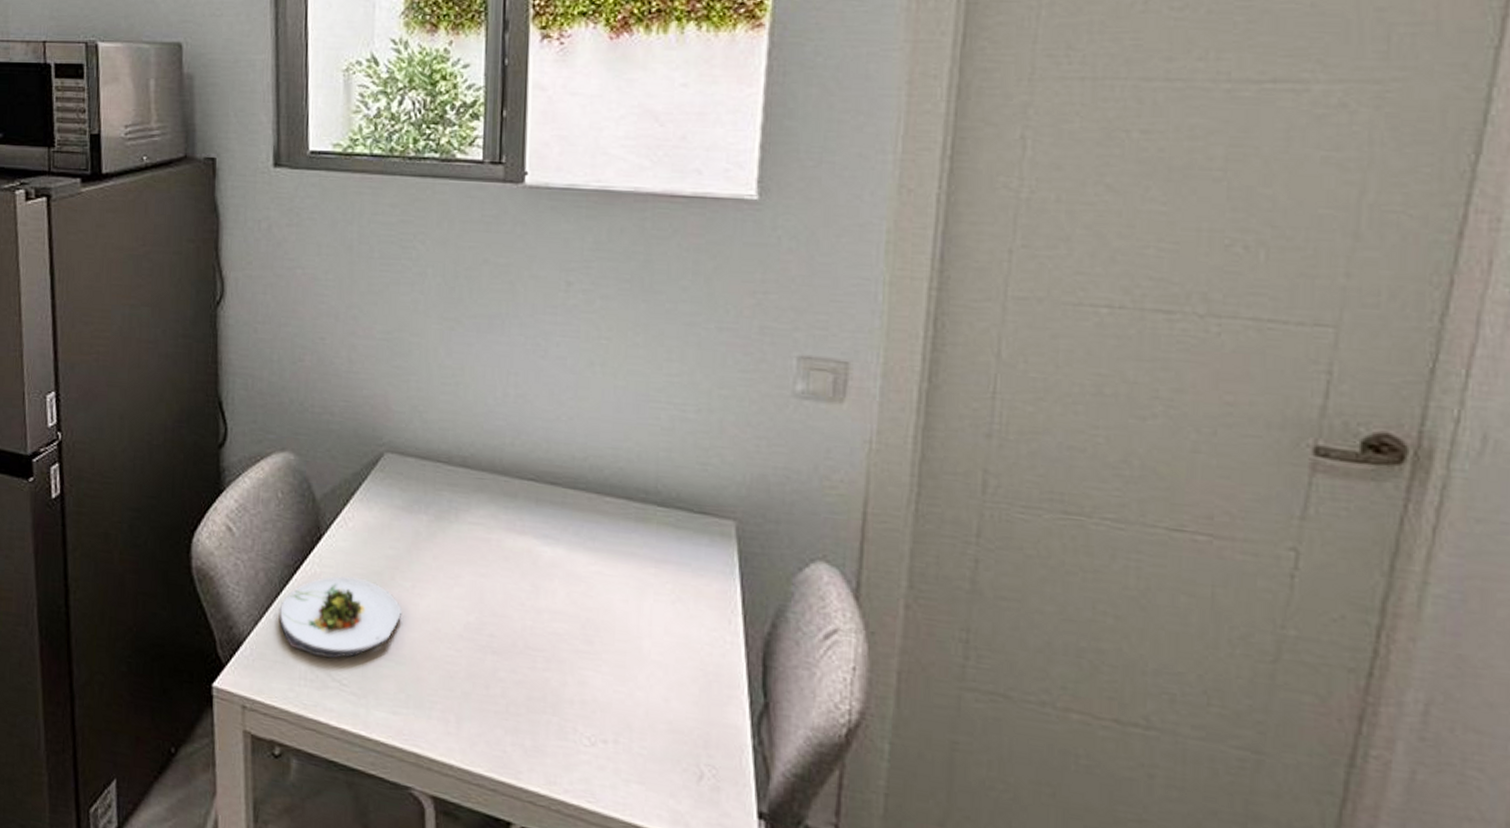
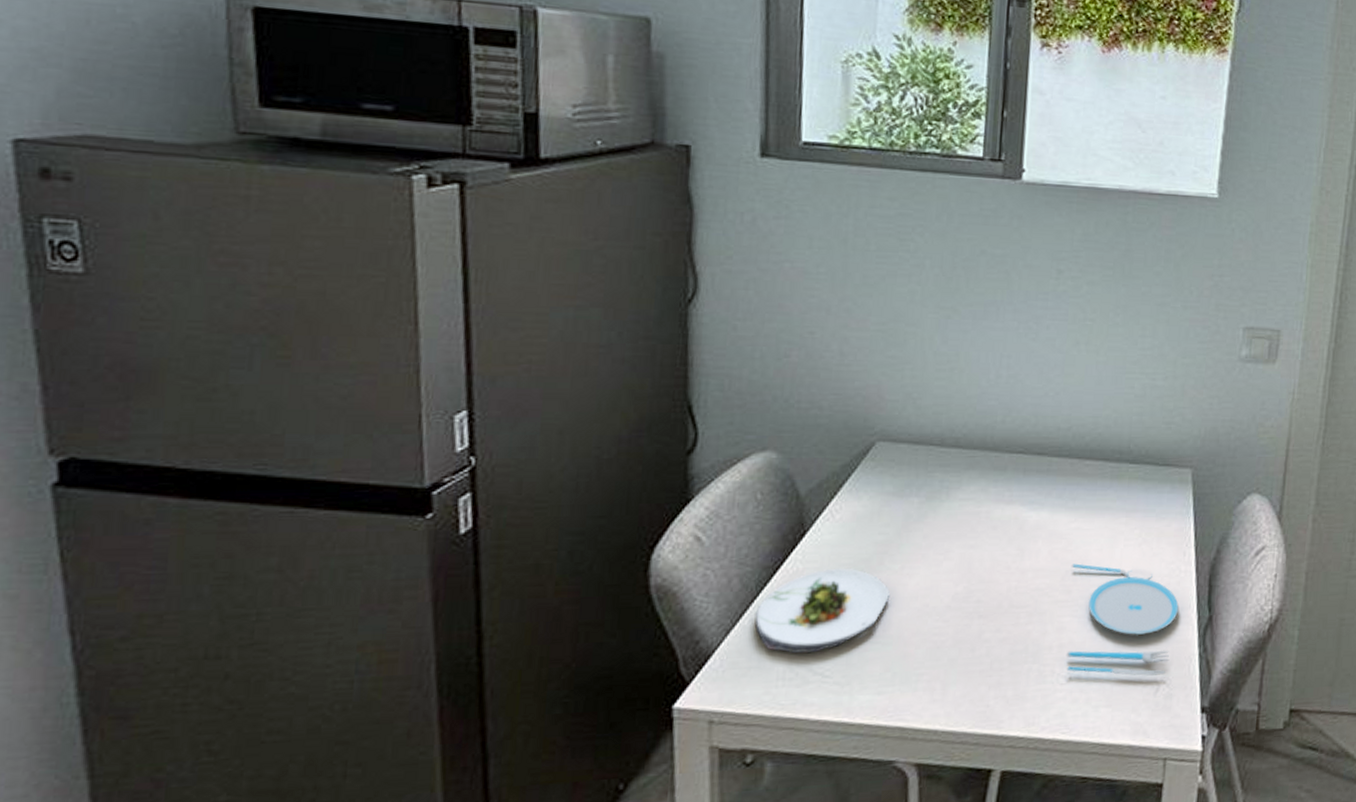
plate: none [589,611,724,762] -> present [1066,563,1179,676]

